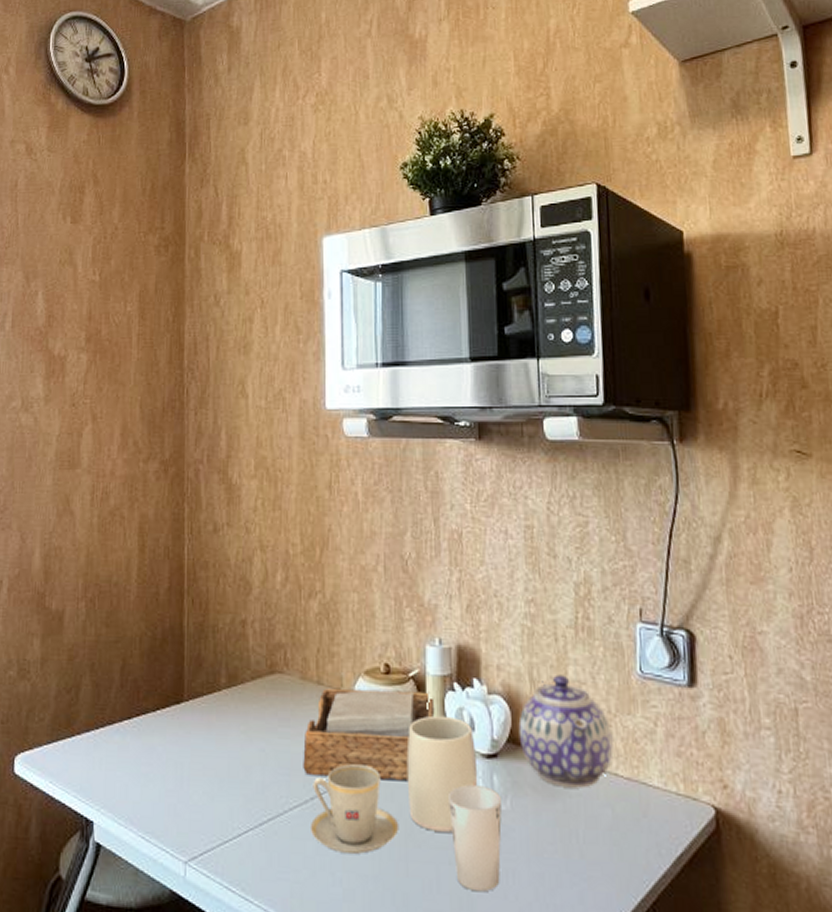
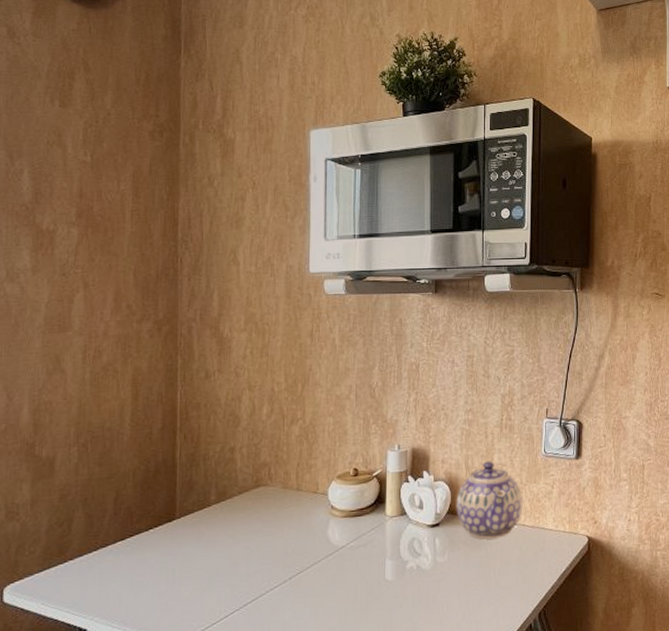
napkin holder: present [303,688,435,781] -> none [283,485,393,561]
teacup: present [309,764,399,855] -> none [288,546,362,615]
mug: present [406,715,477,832] -> none [369,501,423,586]
cup: present [449,785,502,892] -> none [401,547,441,623]

